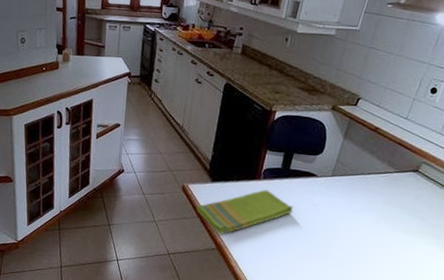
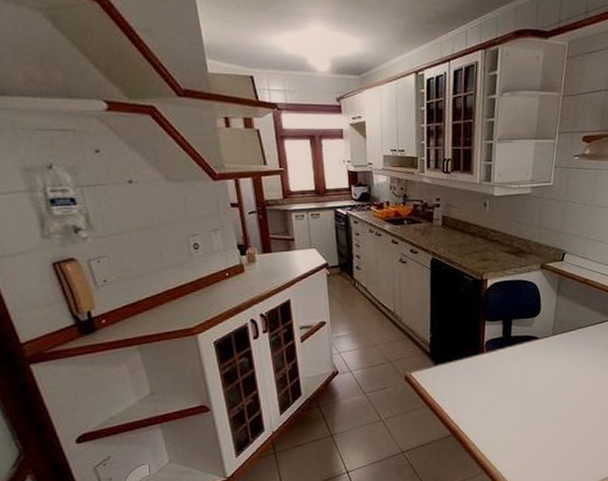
dish towel: present [196,189,293,235] -> none [423,362,521,420]

